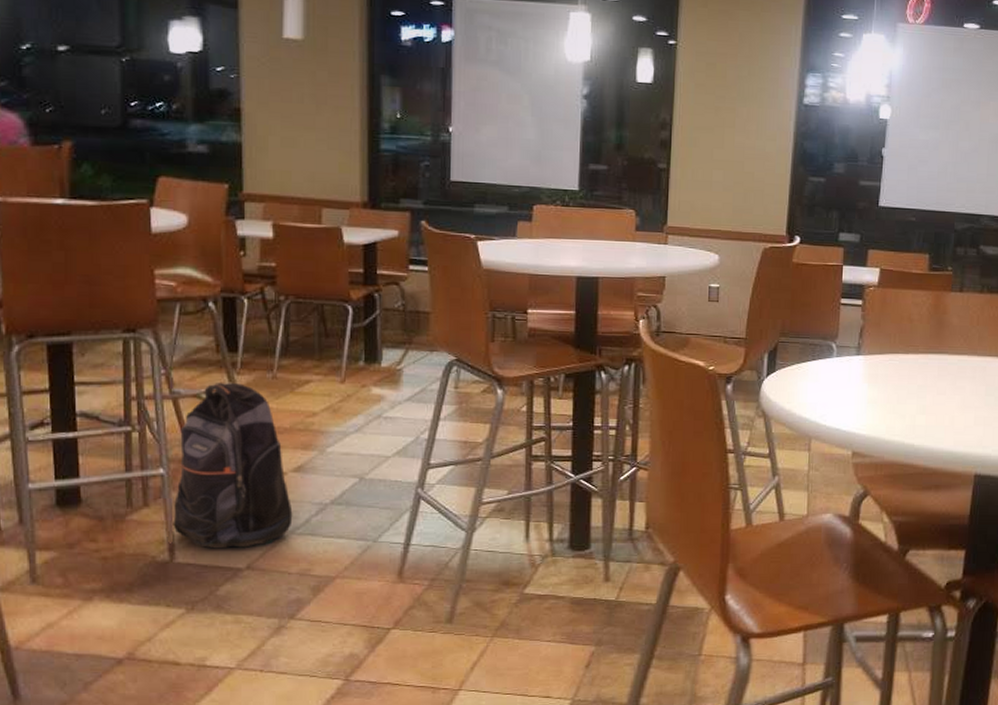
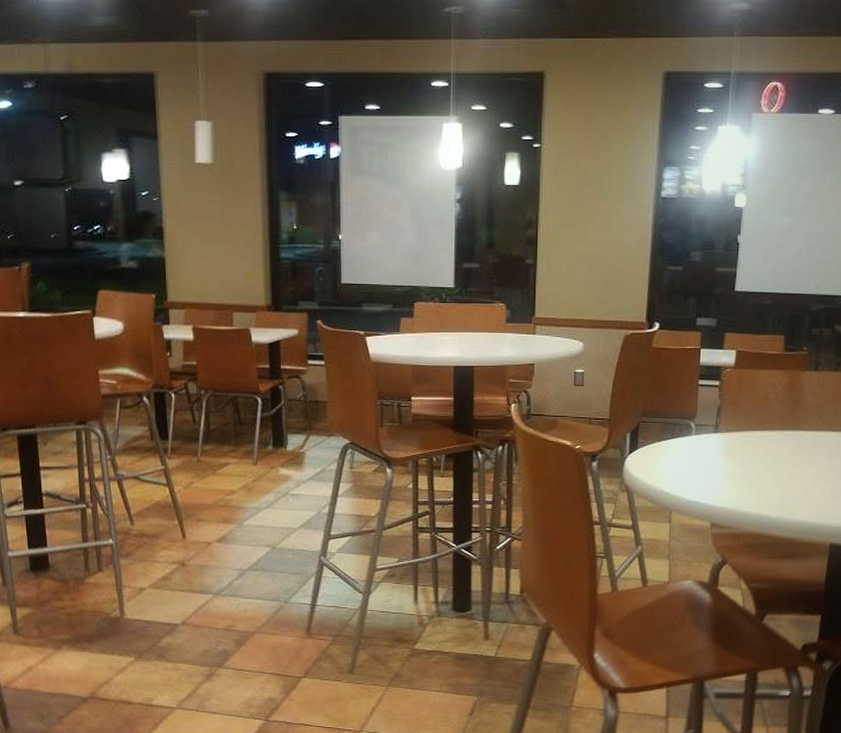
backpack: present [173,383,293,549] -> none [121,466,218,608]

